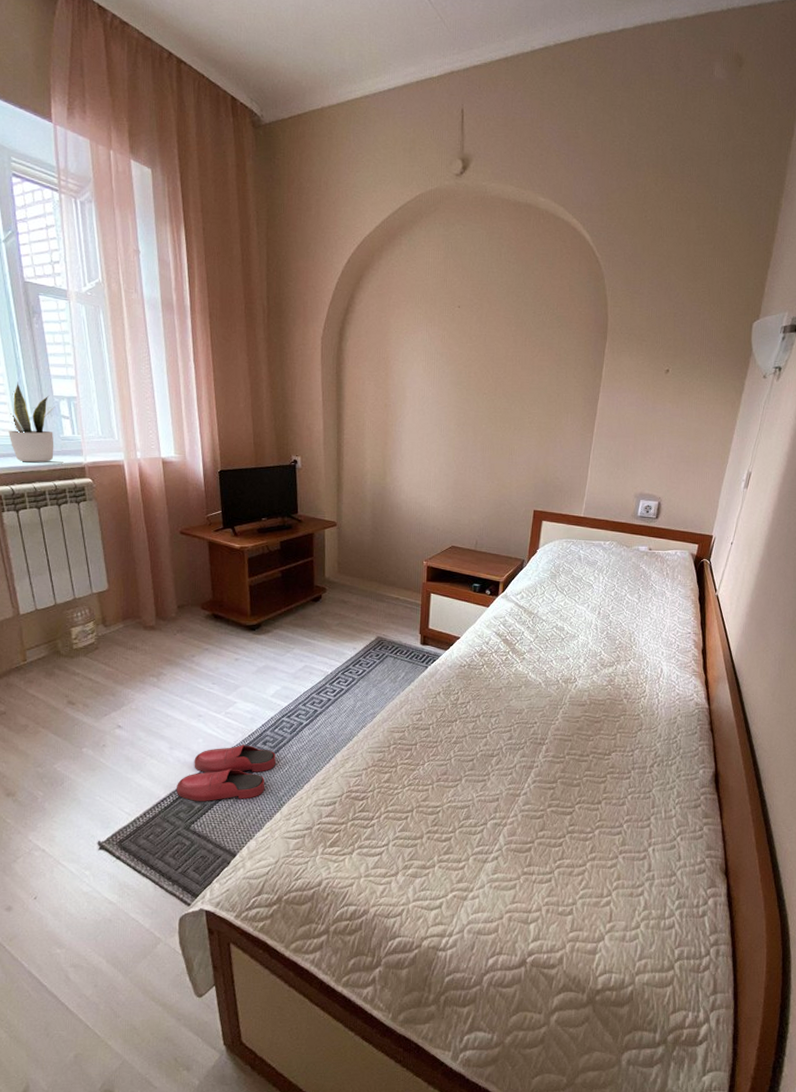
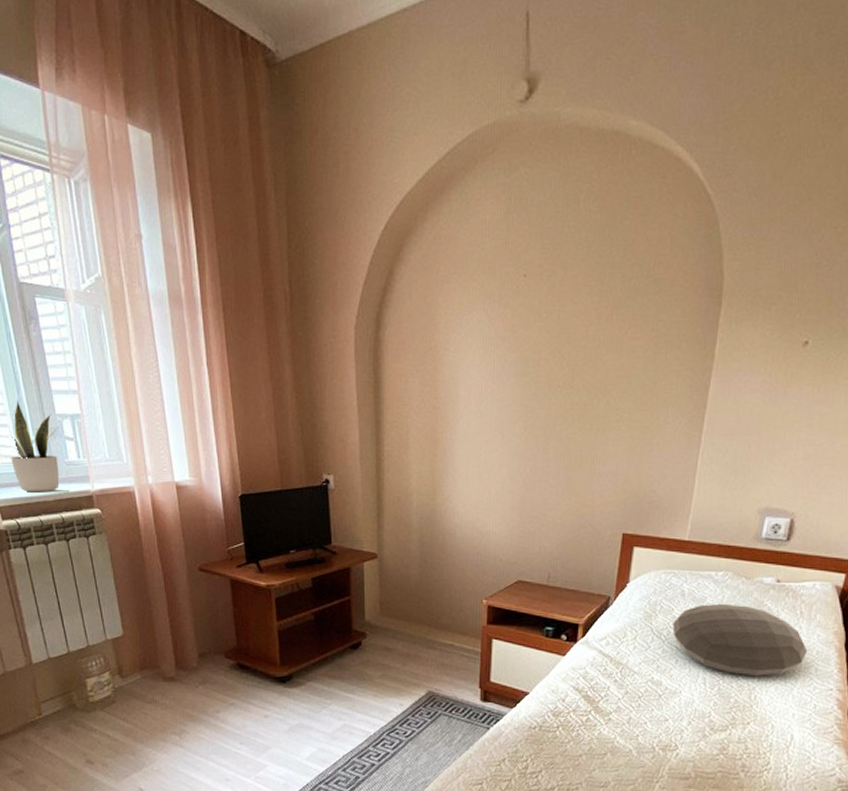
cushion: none [572,566,672,623] -> present [672,603,808,676]

